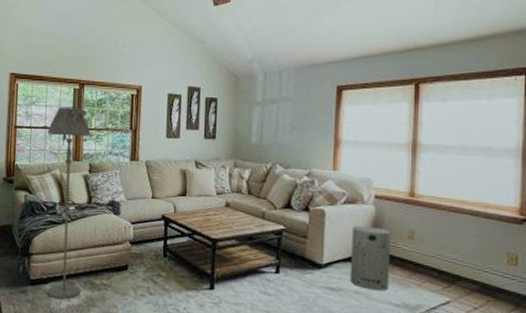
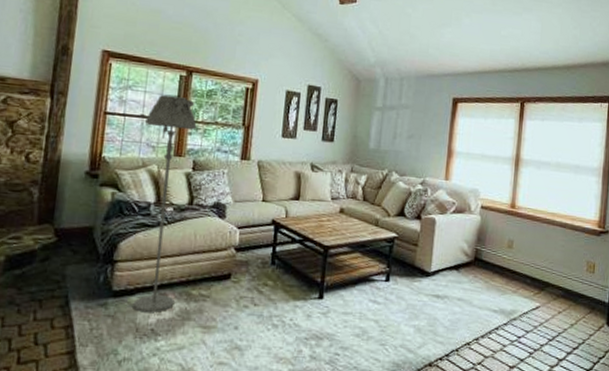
air purifier: present [349,226,392,290] -> none [454,235,494,297]

